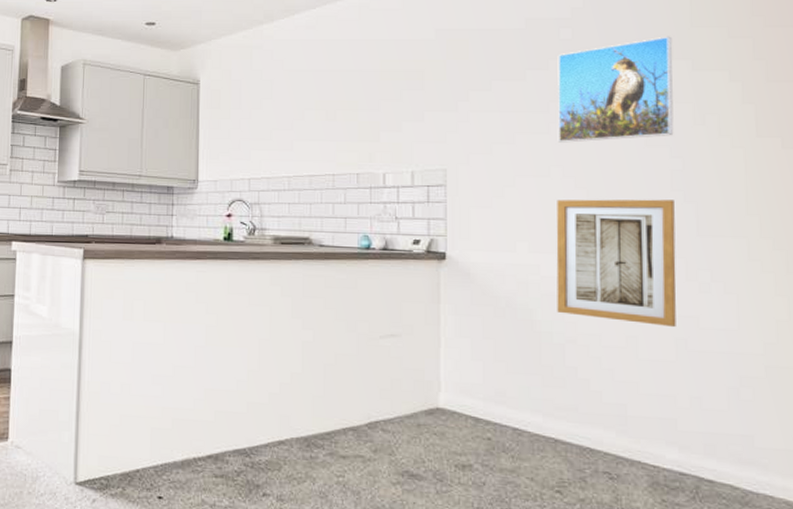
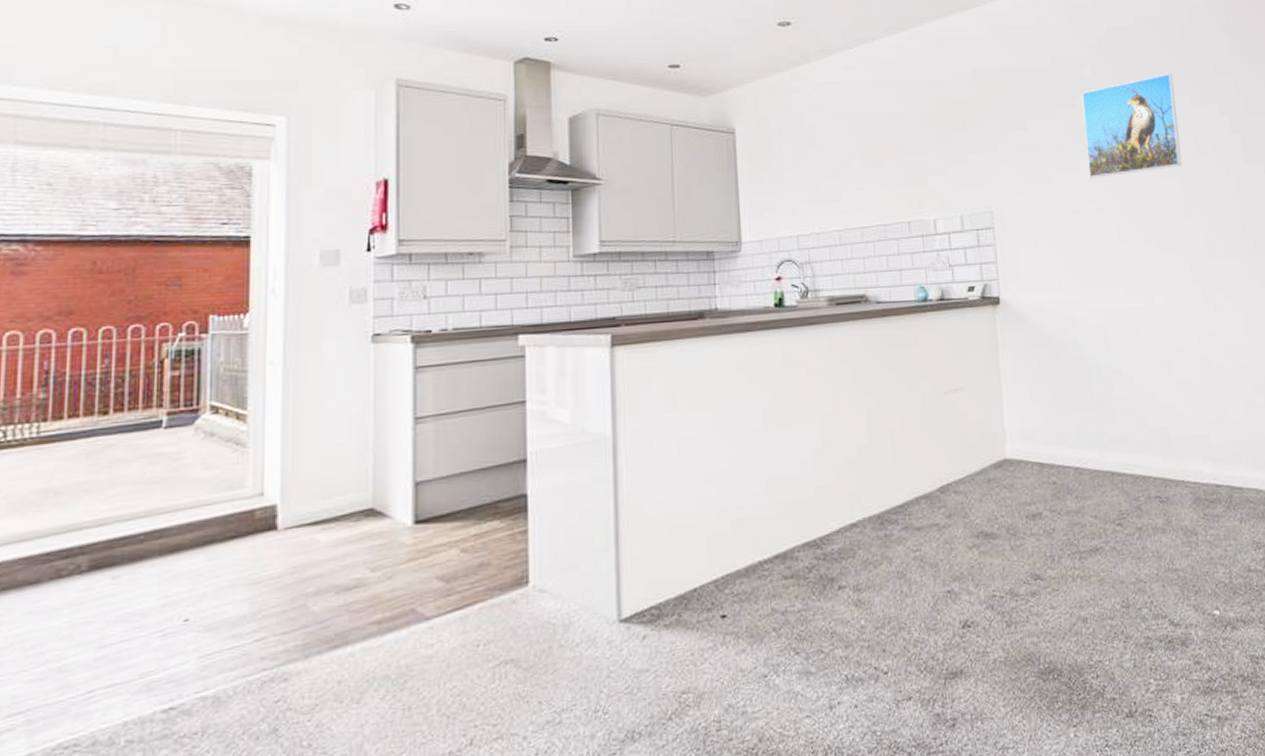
wall art: present [556,199,676,328] -> none [1093,226,1200,348]

